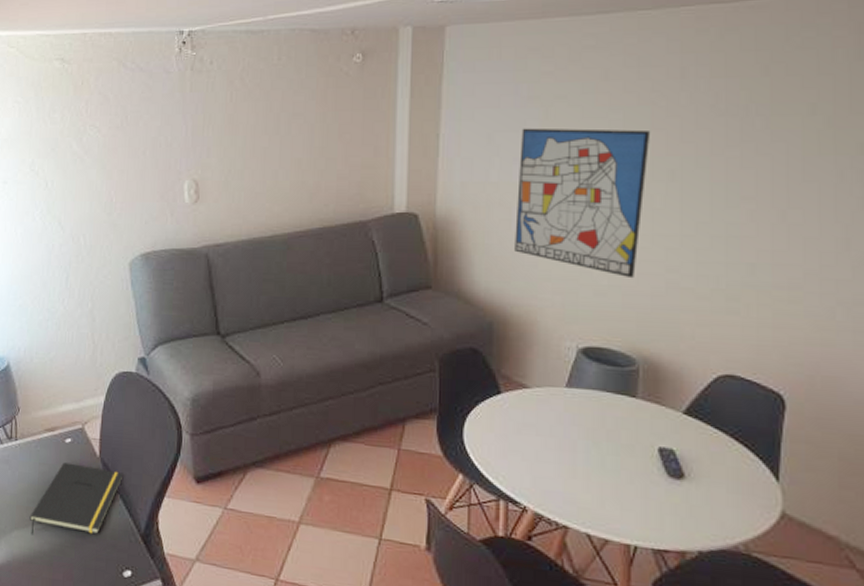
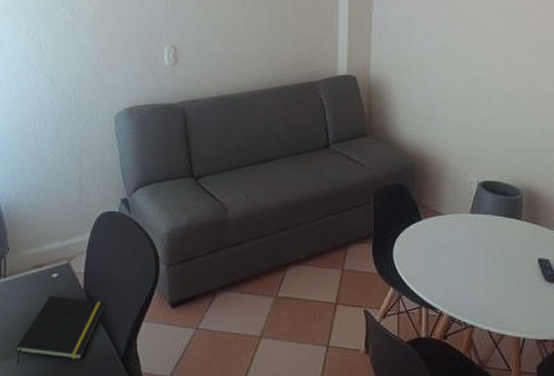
wall art: present [515,128,651,279] -> none [430,10,526,128]

